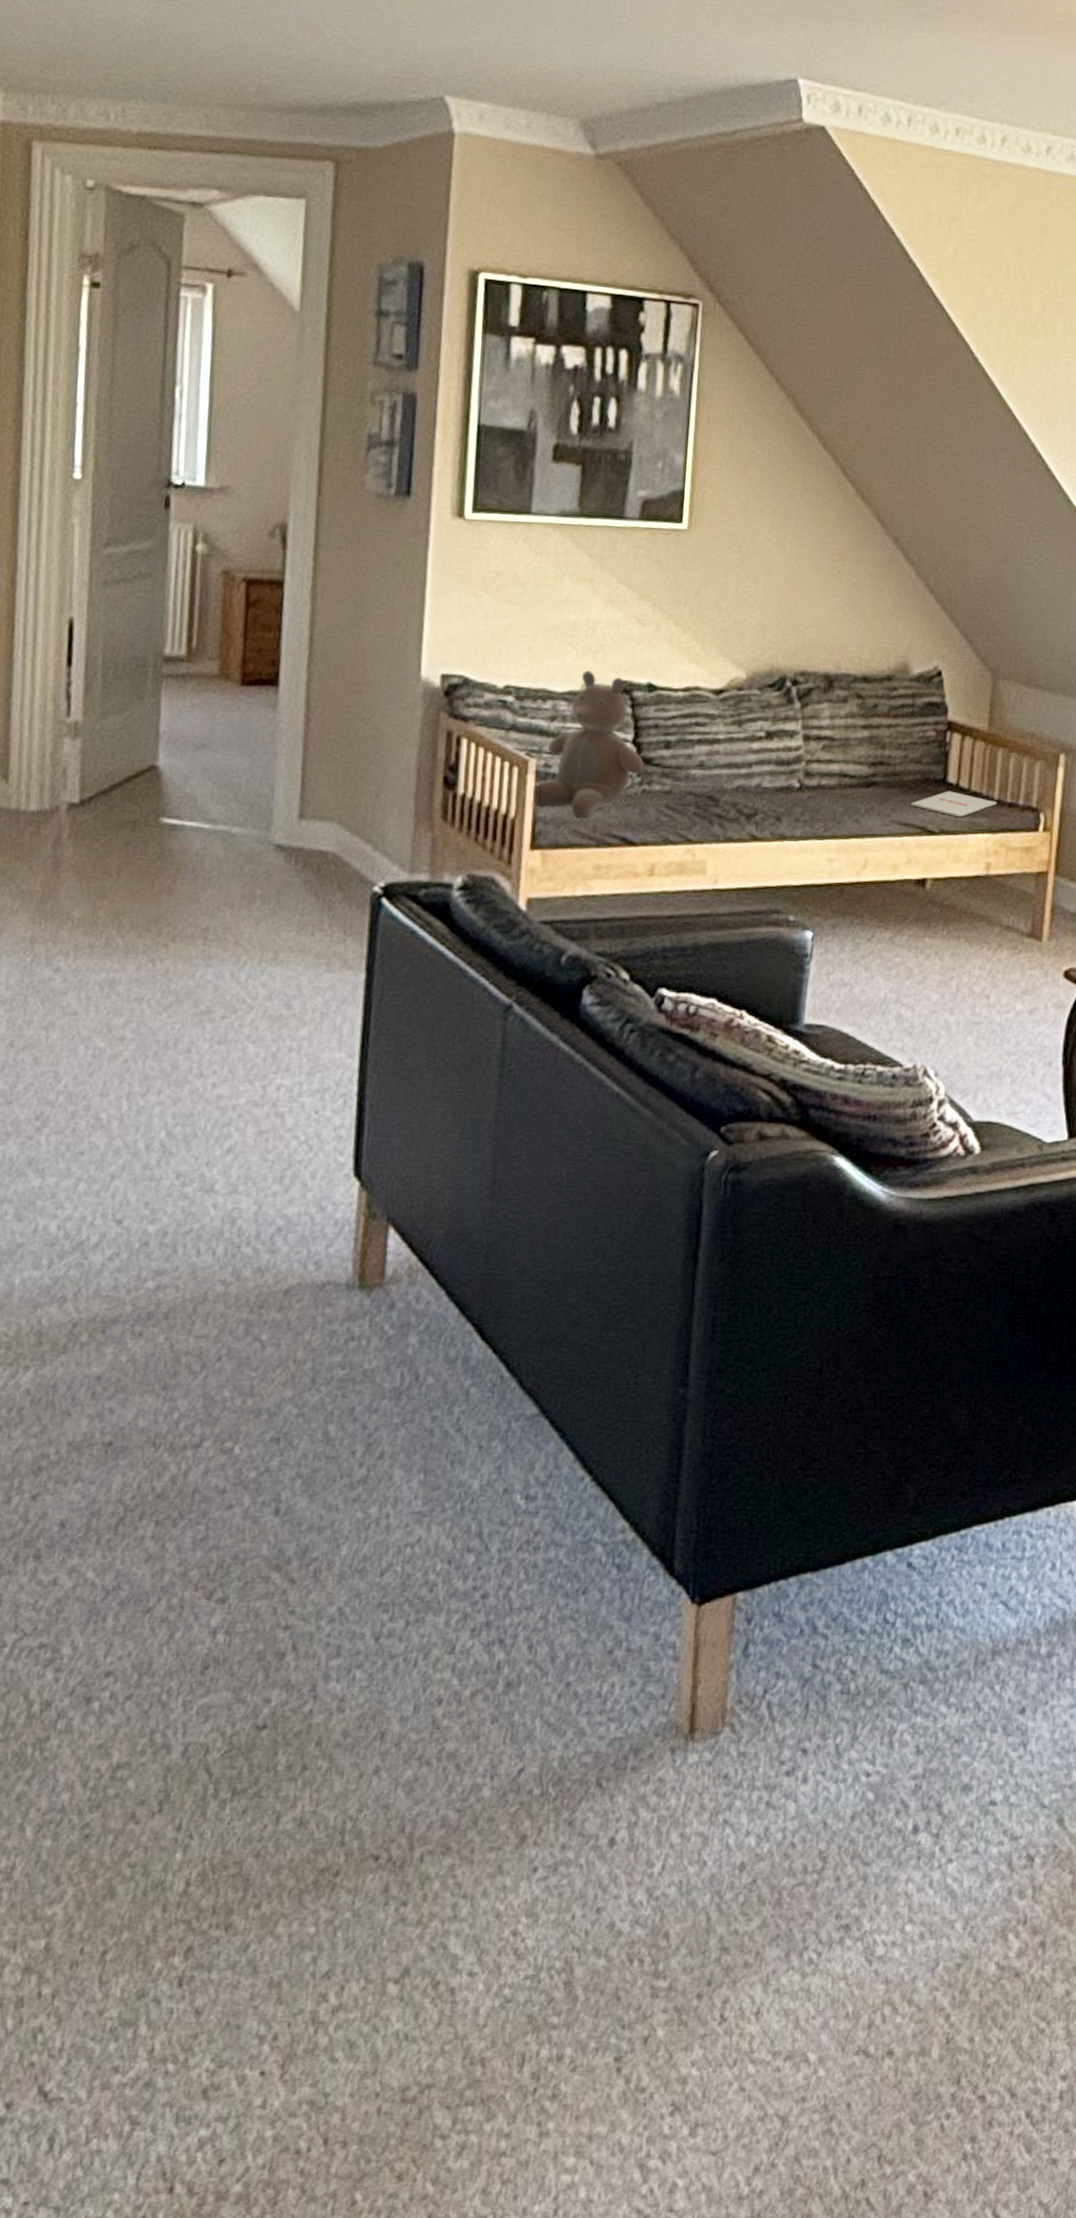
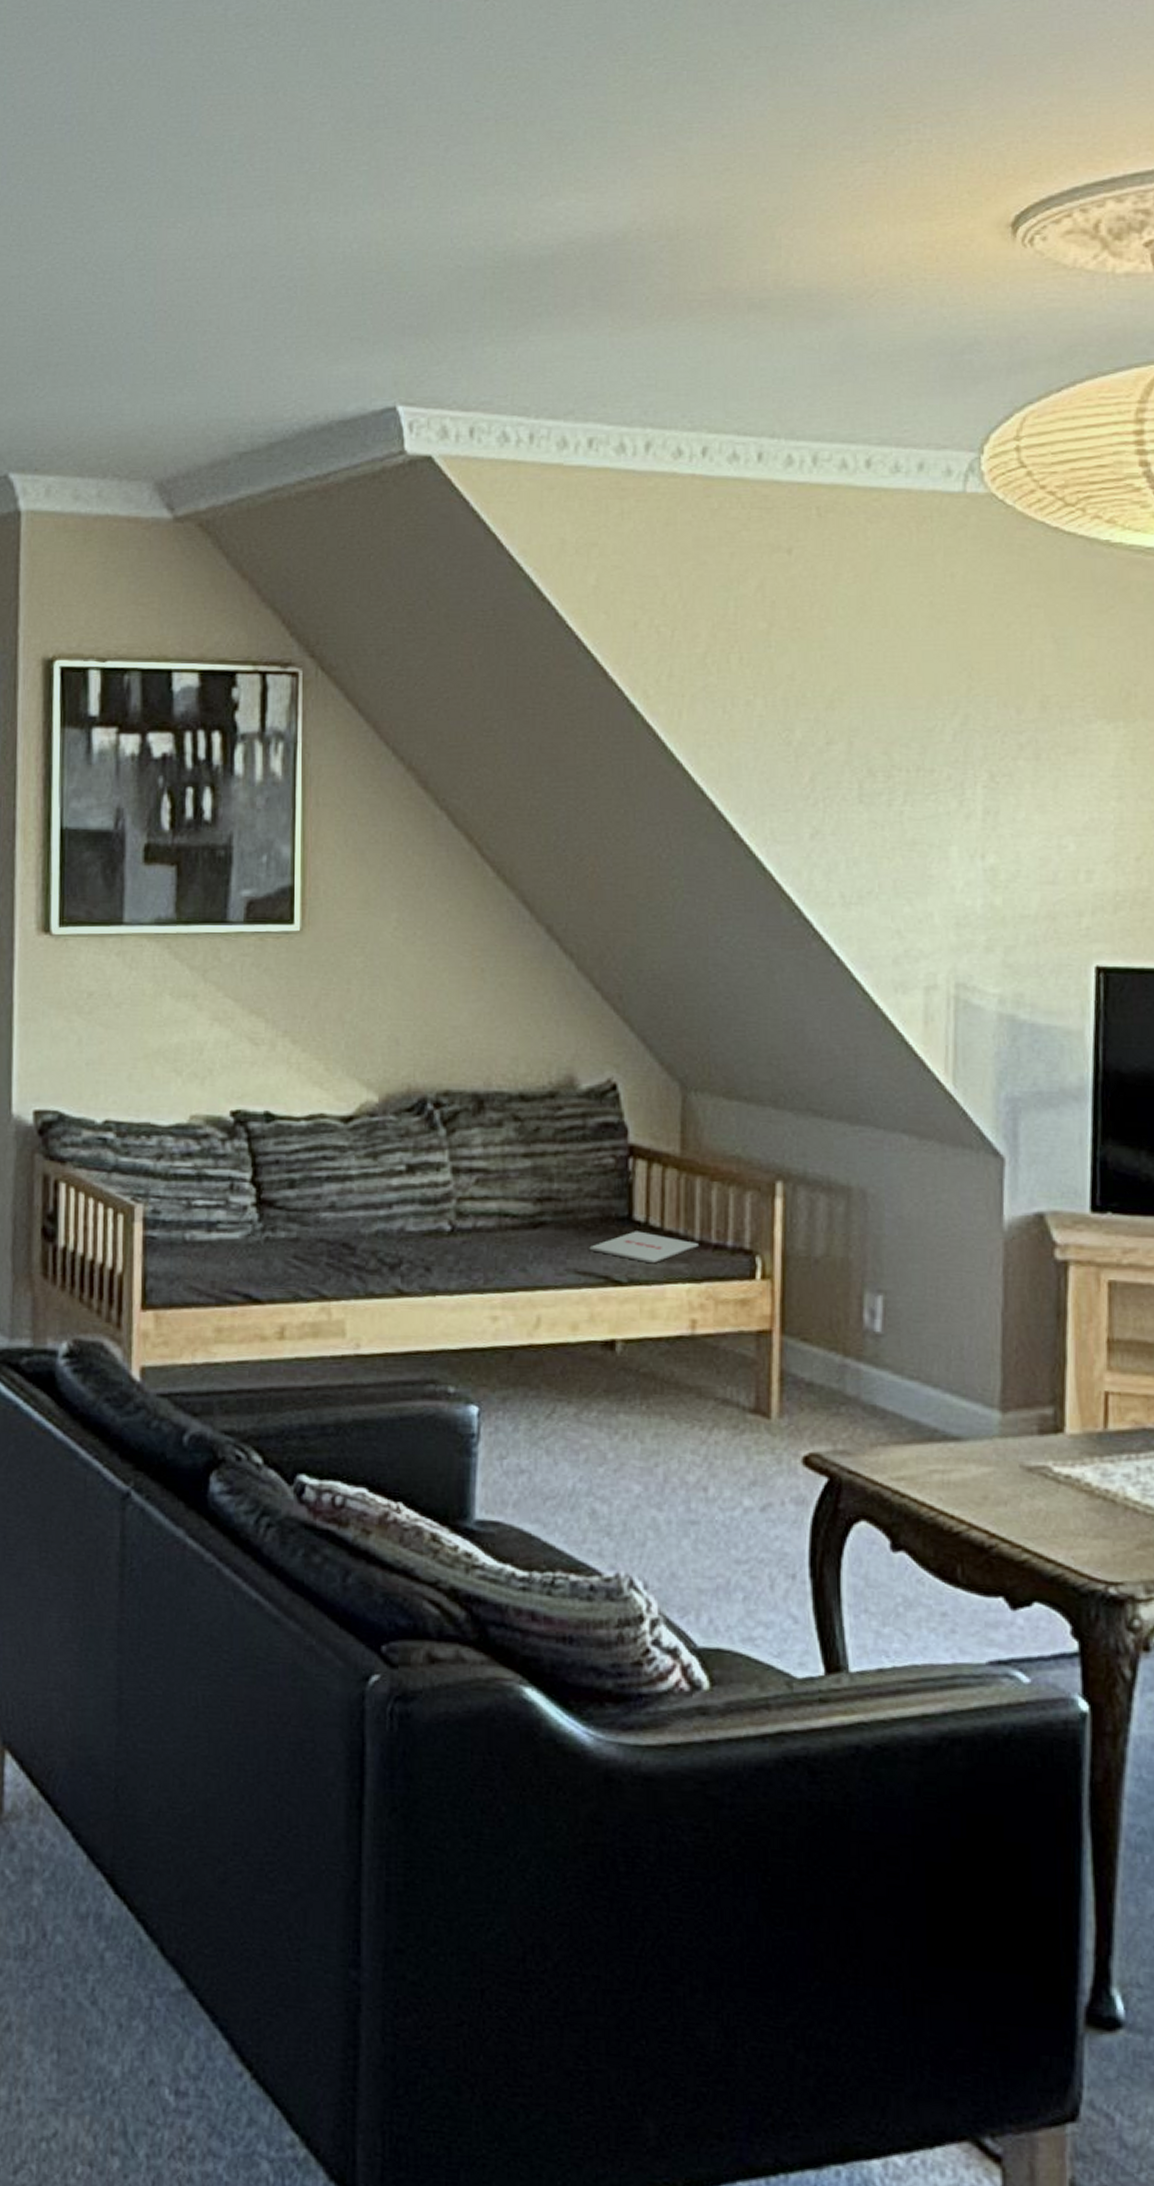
stuffed animal: present [534,669,645,818] -> none [143,1099,266,1272]

